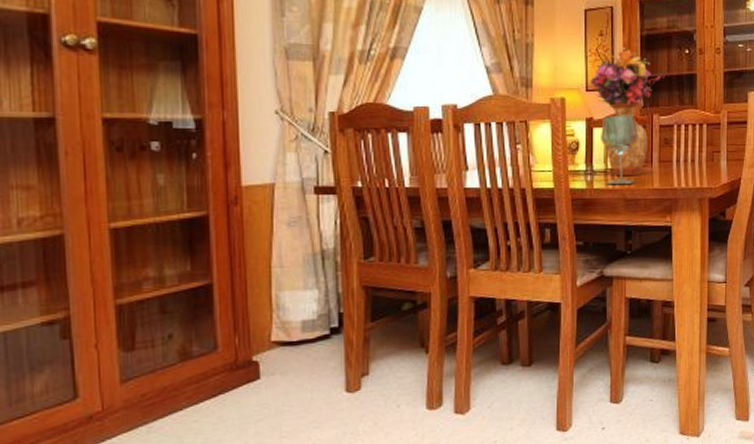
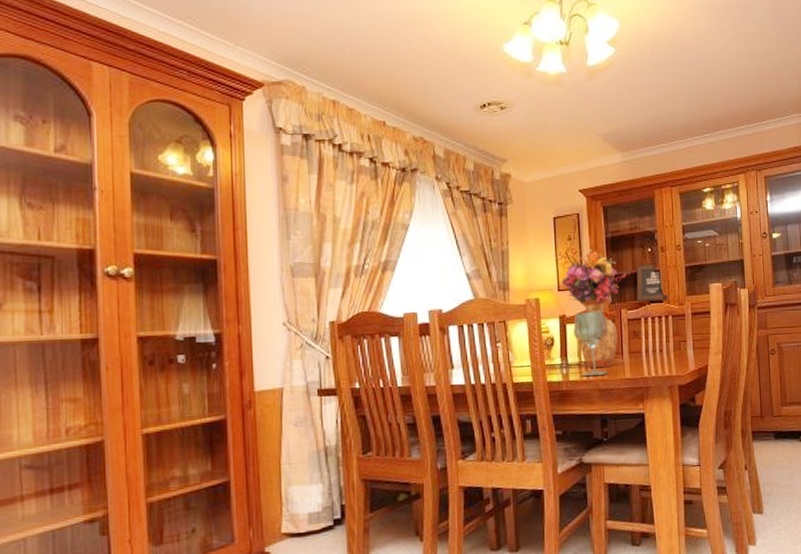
picture frame: none [670,67,704,108] -> present [636,264,669,303]

